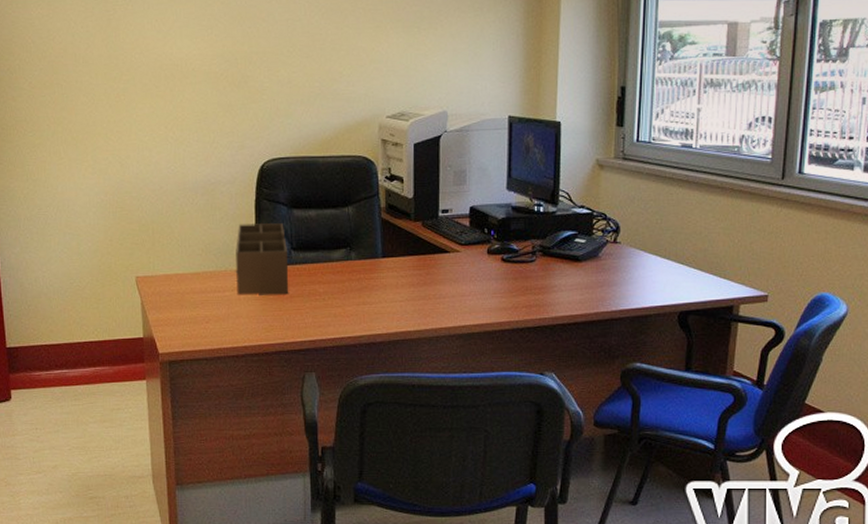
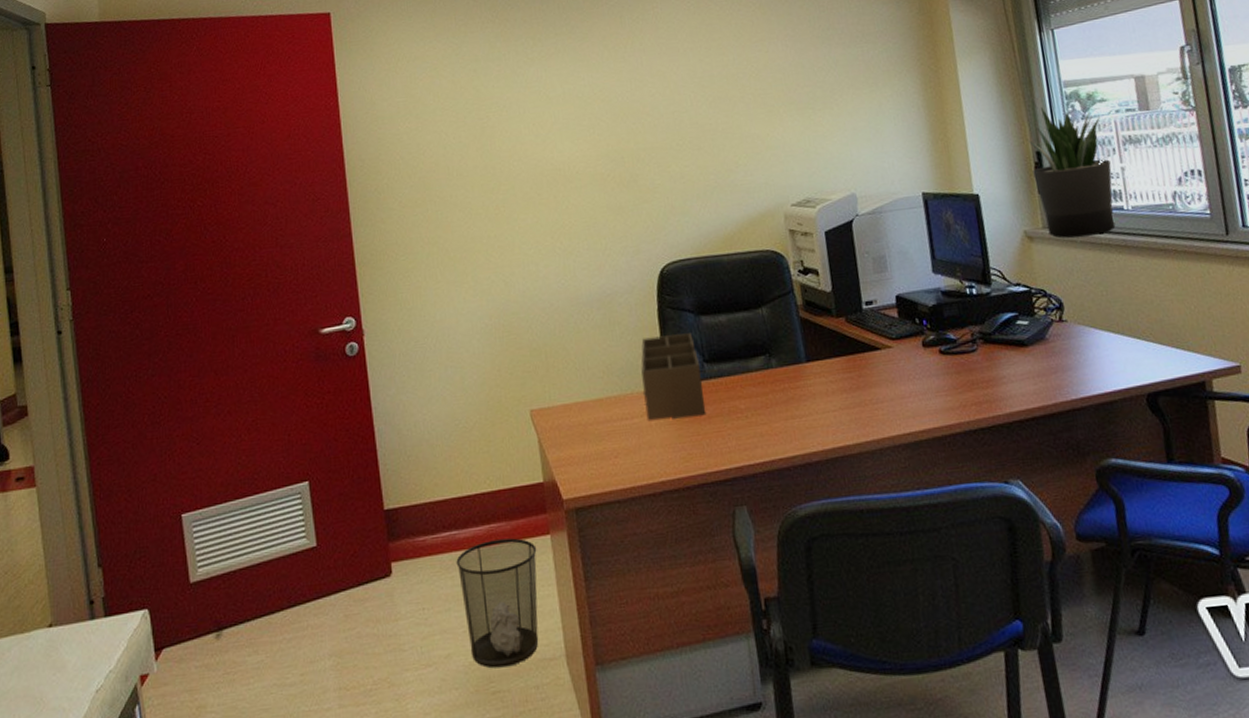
waste bin: none [65,380,134,480] -> present [456,538,539,669]
planter: none [615,45,689,170] -> present [1027,107,1116,239]

